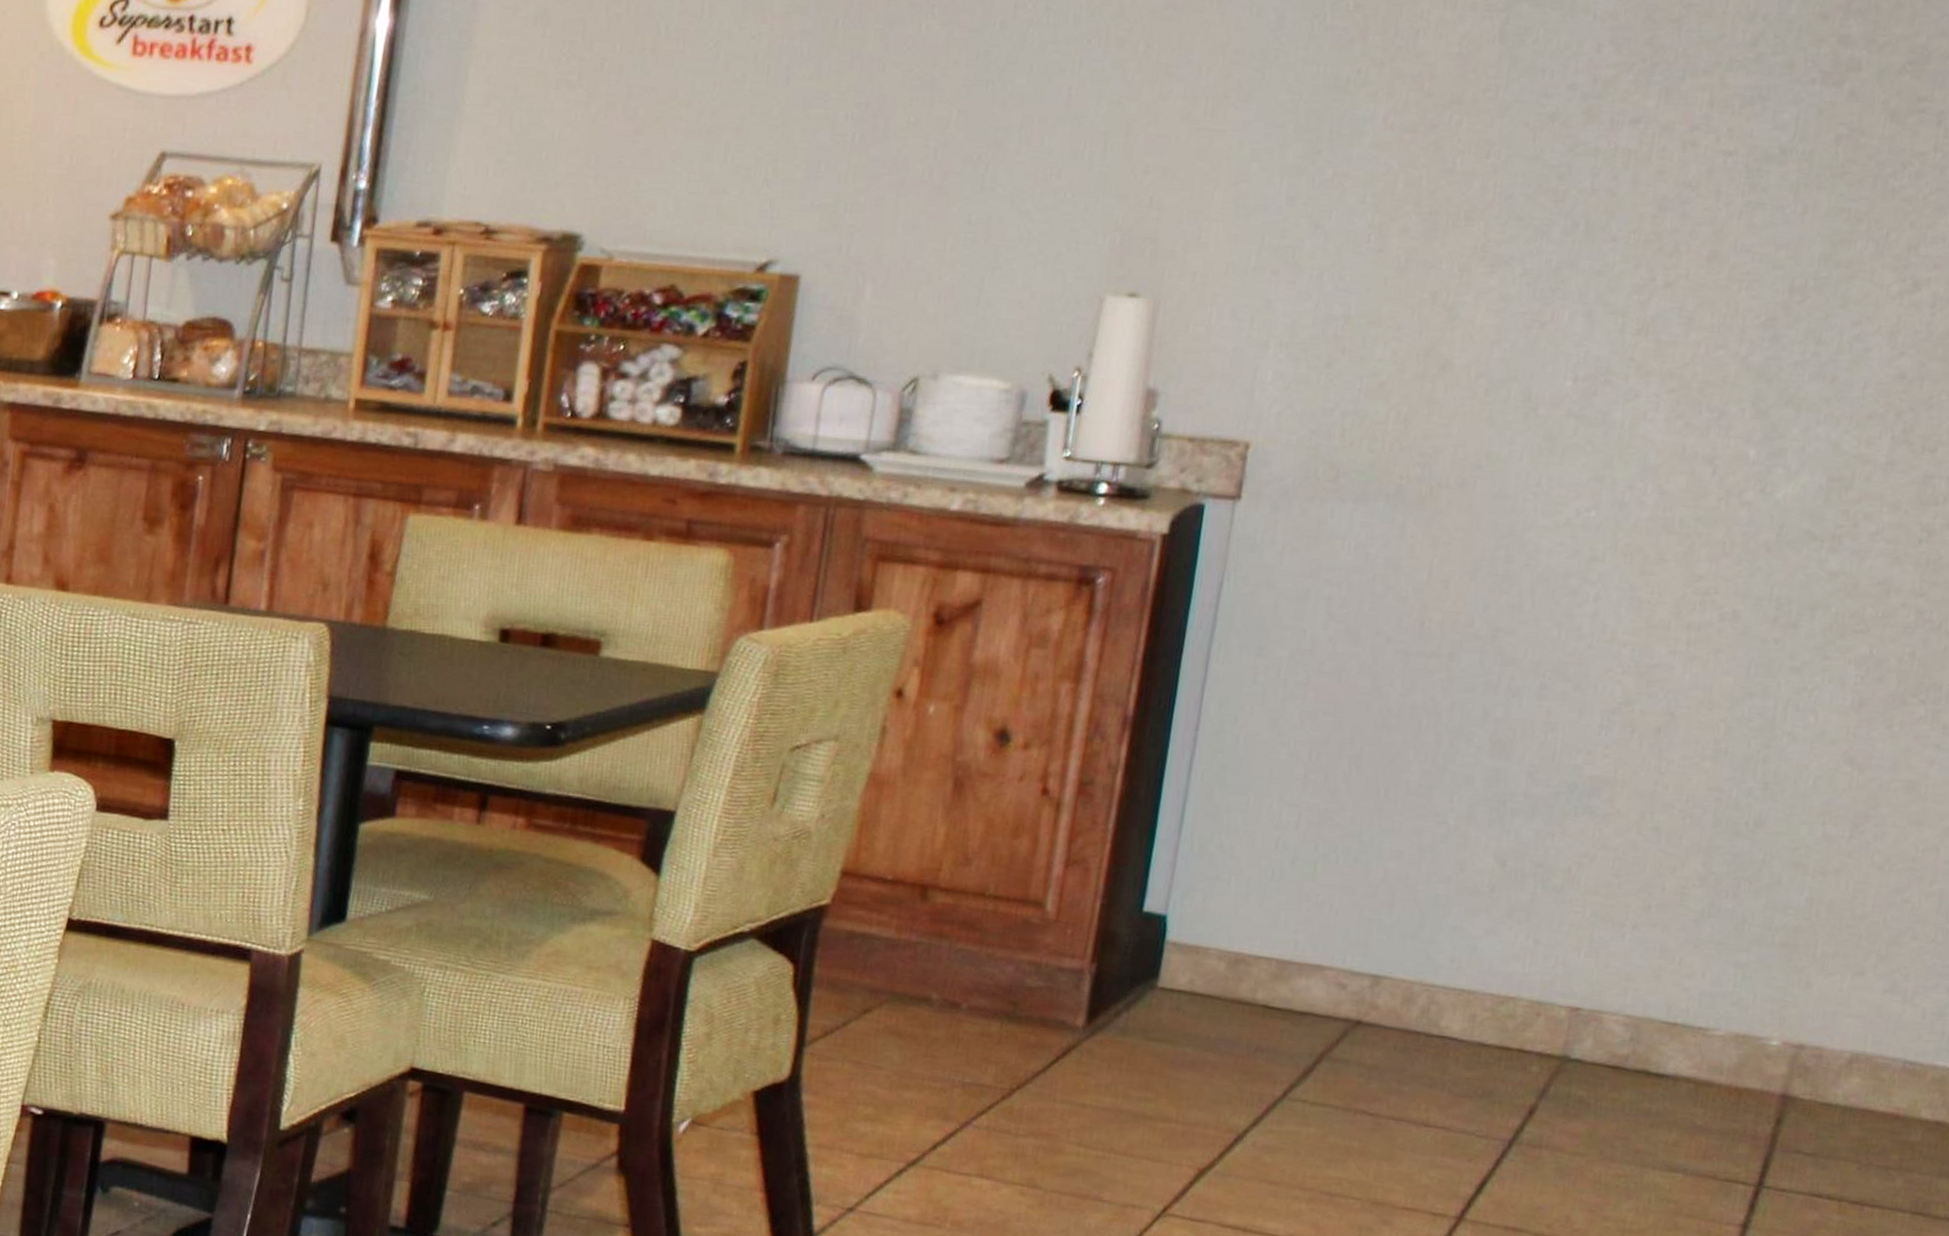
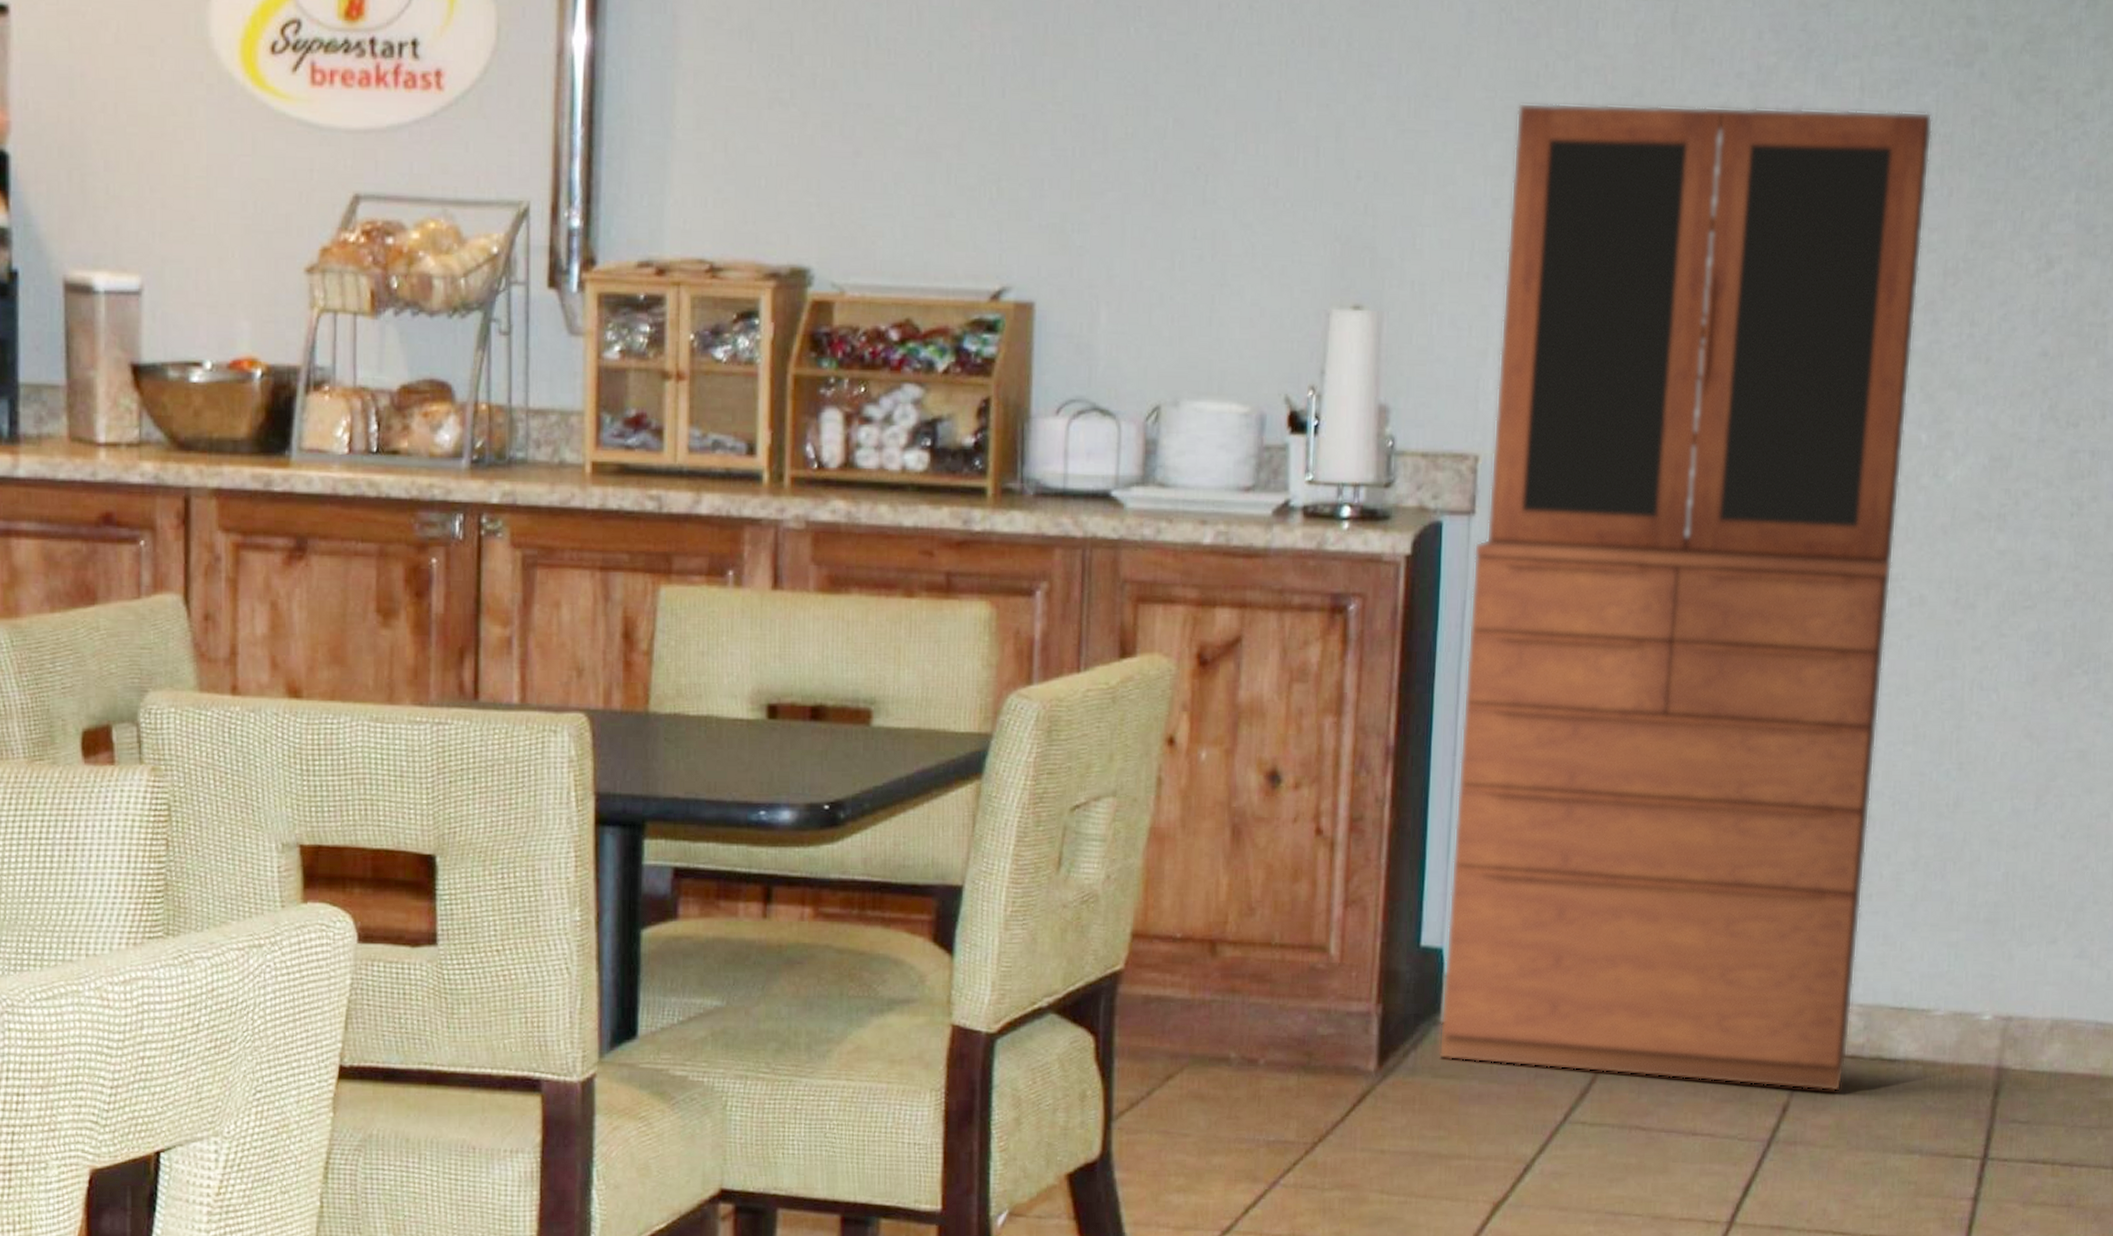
cabinet: none [1153,106,1790,1101] -> present [1439,102,1933,1092]

